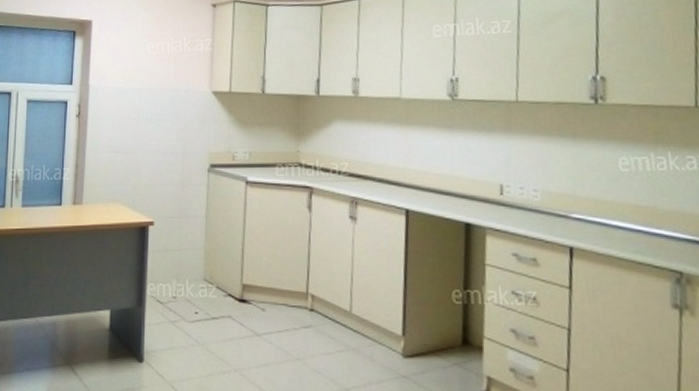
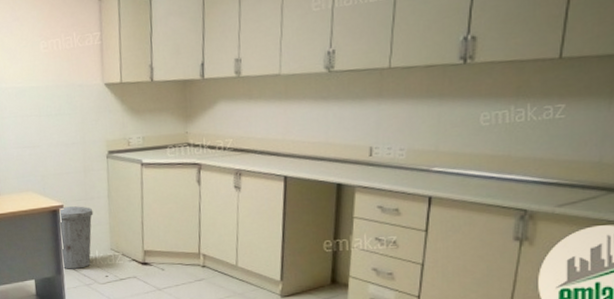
trash can: none [145,224,187,301] -> present [59,206,94,269]

